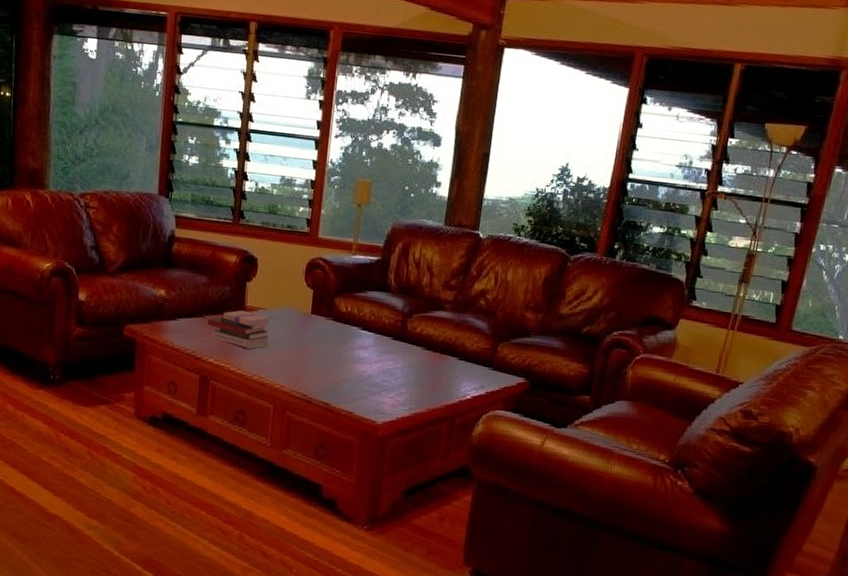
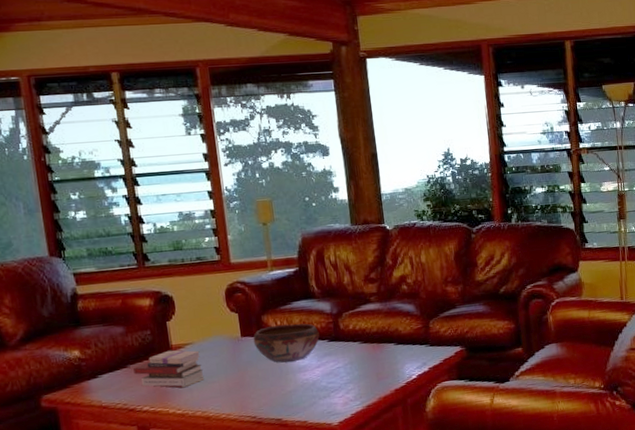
decorative bowl: none [321,310,386,351] -> present [253,323,320,363]

